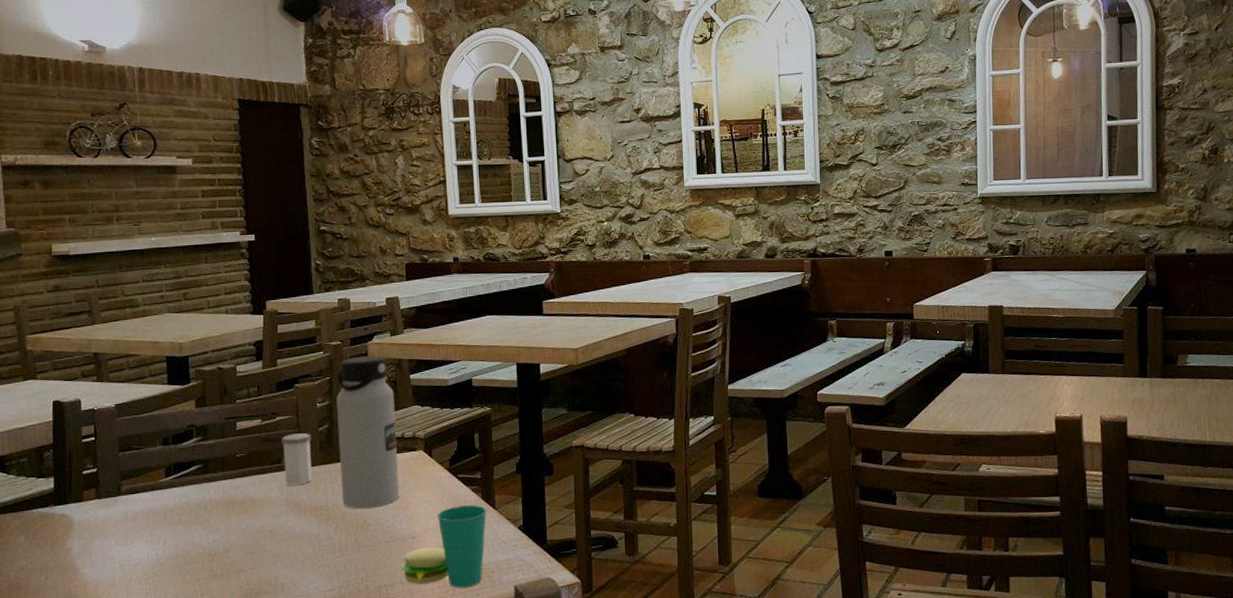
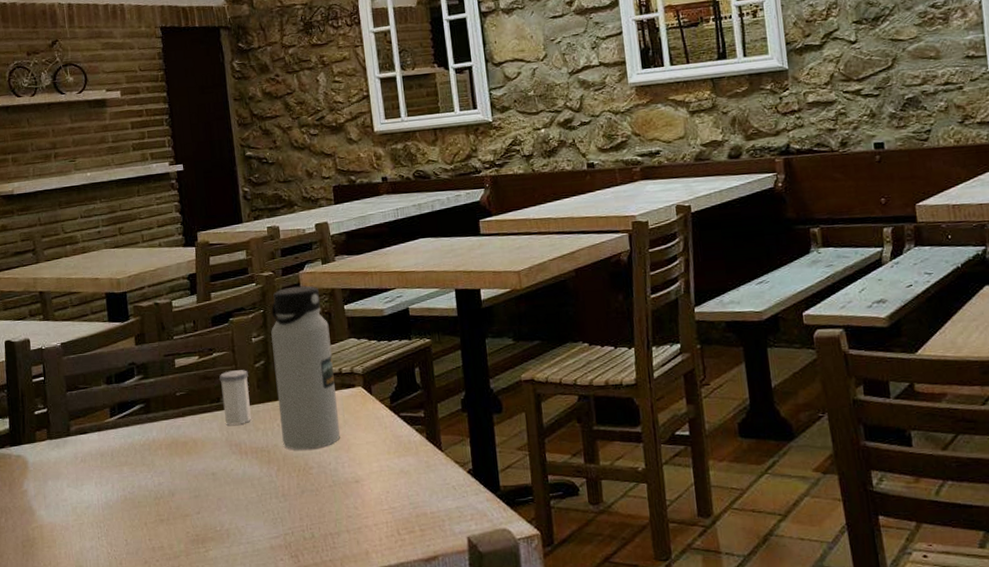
cup: present [401,505,487,588] -> none [346,446,433,538]

